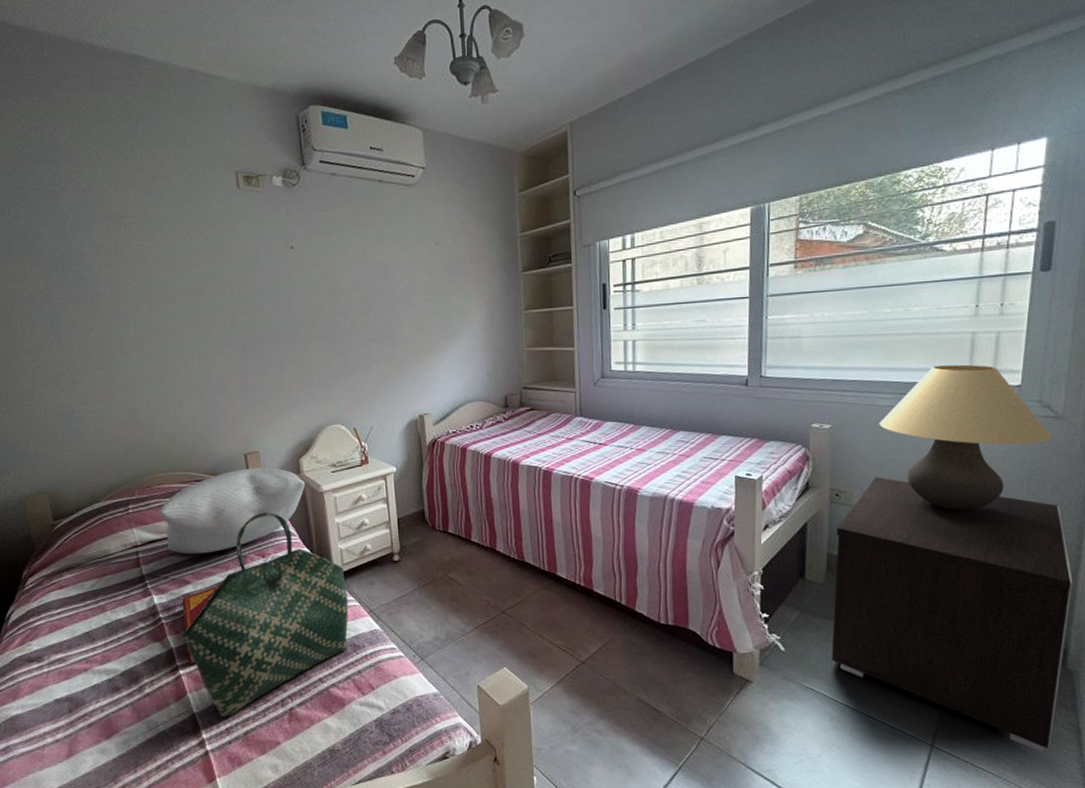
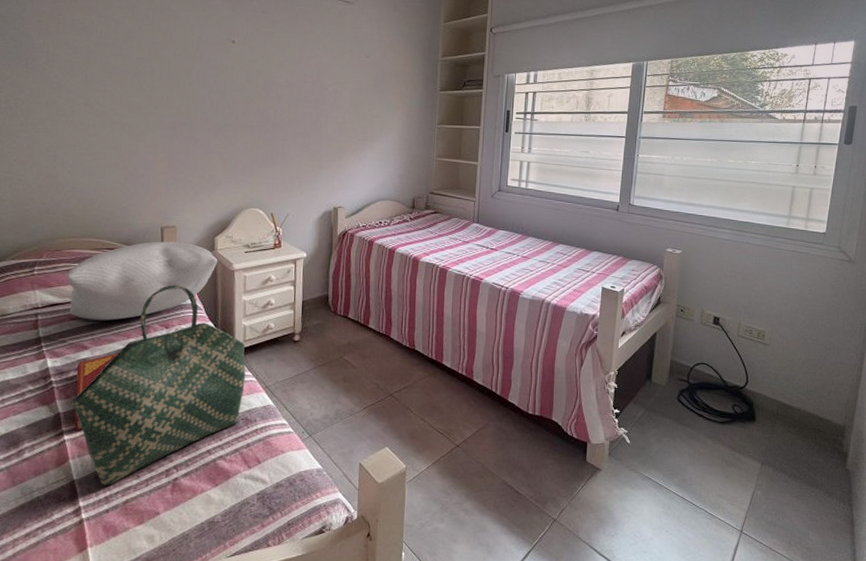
nightstand: present [831,477,1073,752] -> none [668,298,855,540]
table lamp: present [879,364,1052,512] -> none [718,210,845,332]

